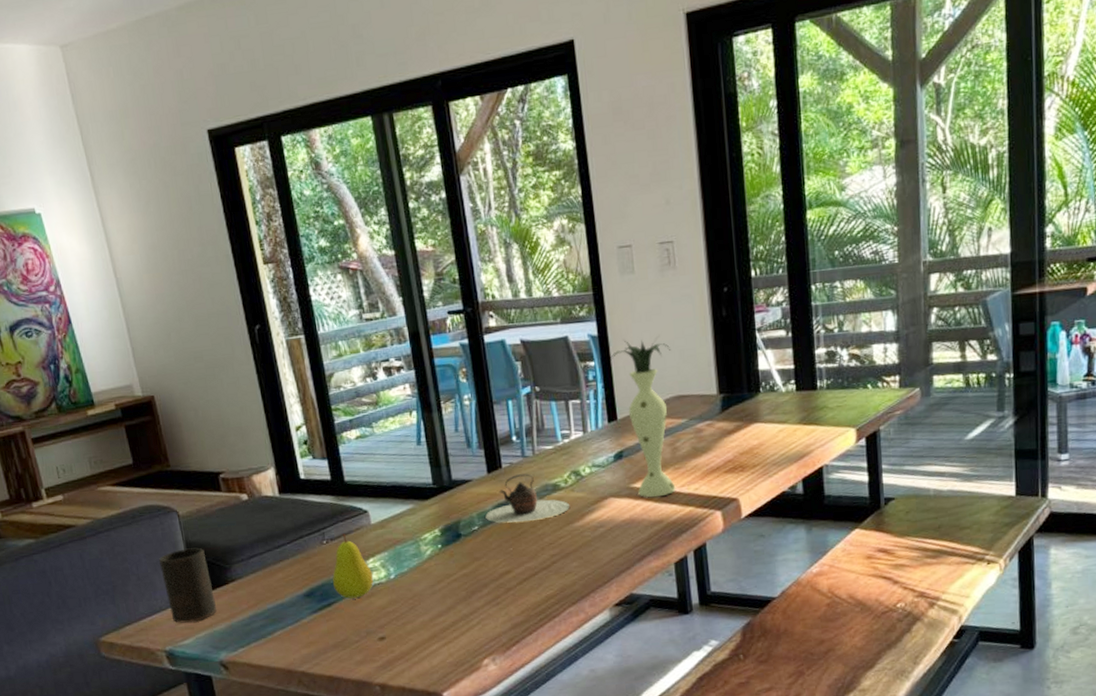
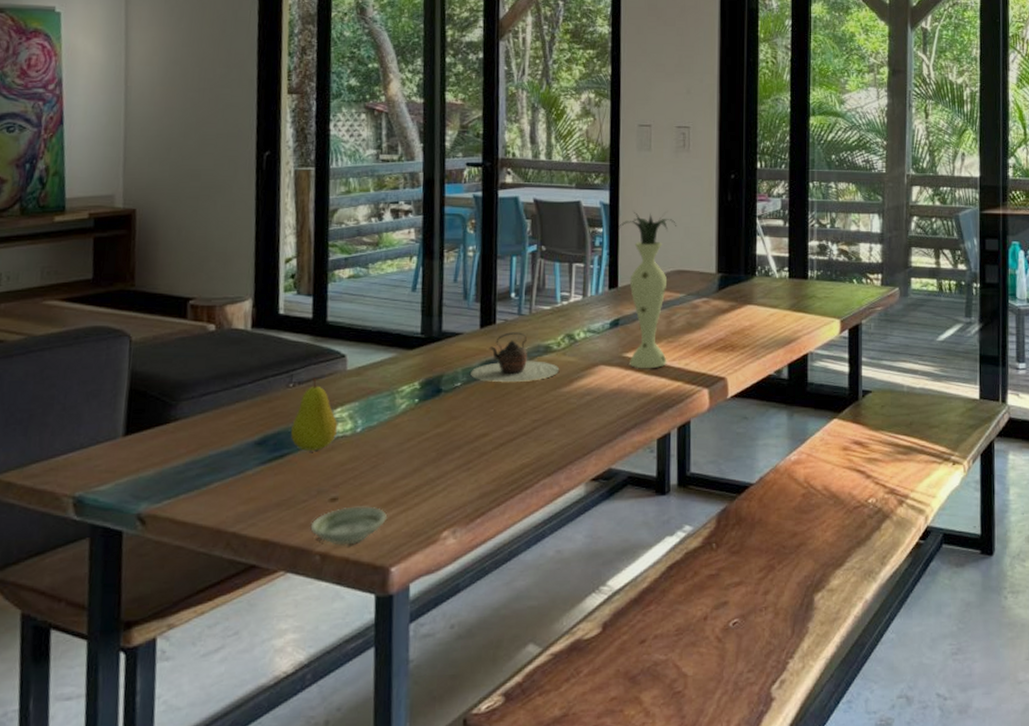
cup: present [159,547,218,623] -> none [92,379,151,465]
saucer: none [366,642,432,677] -> present [310,506,388,546]

